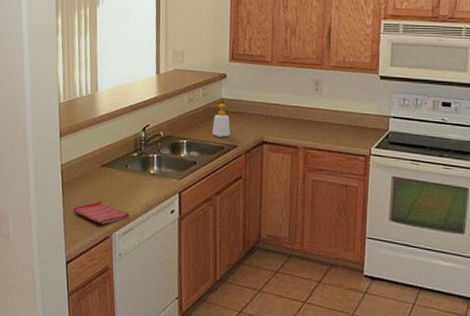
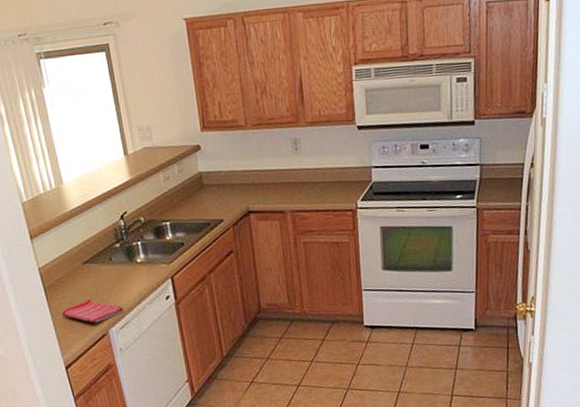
soap bottle: present [210,104,230,137] -> none [188,177,214,214]

